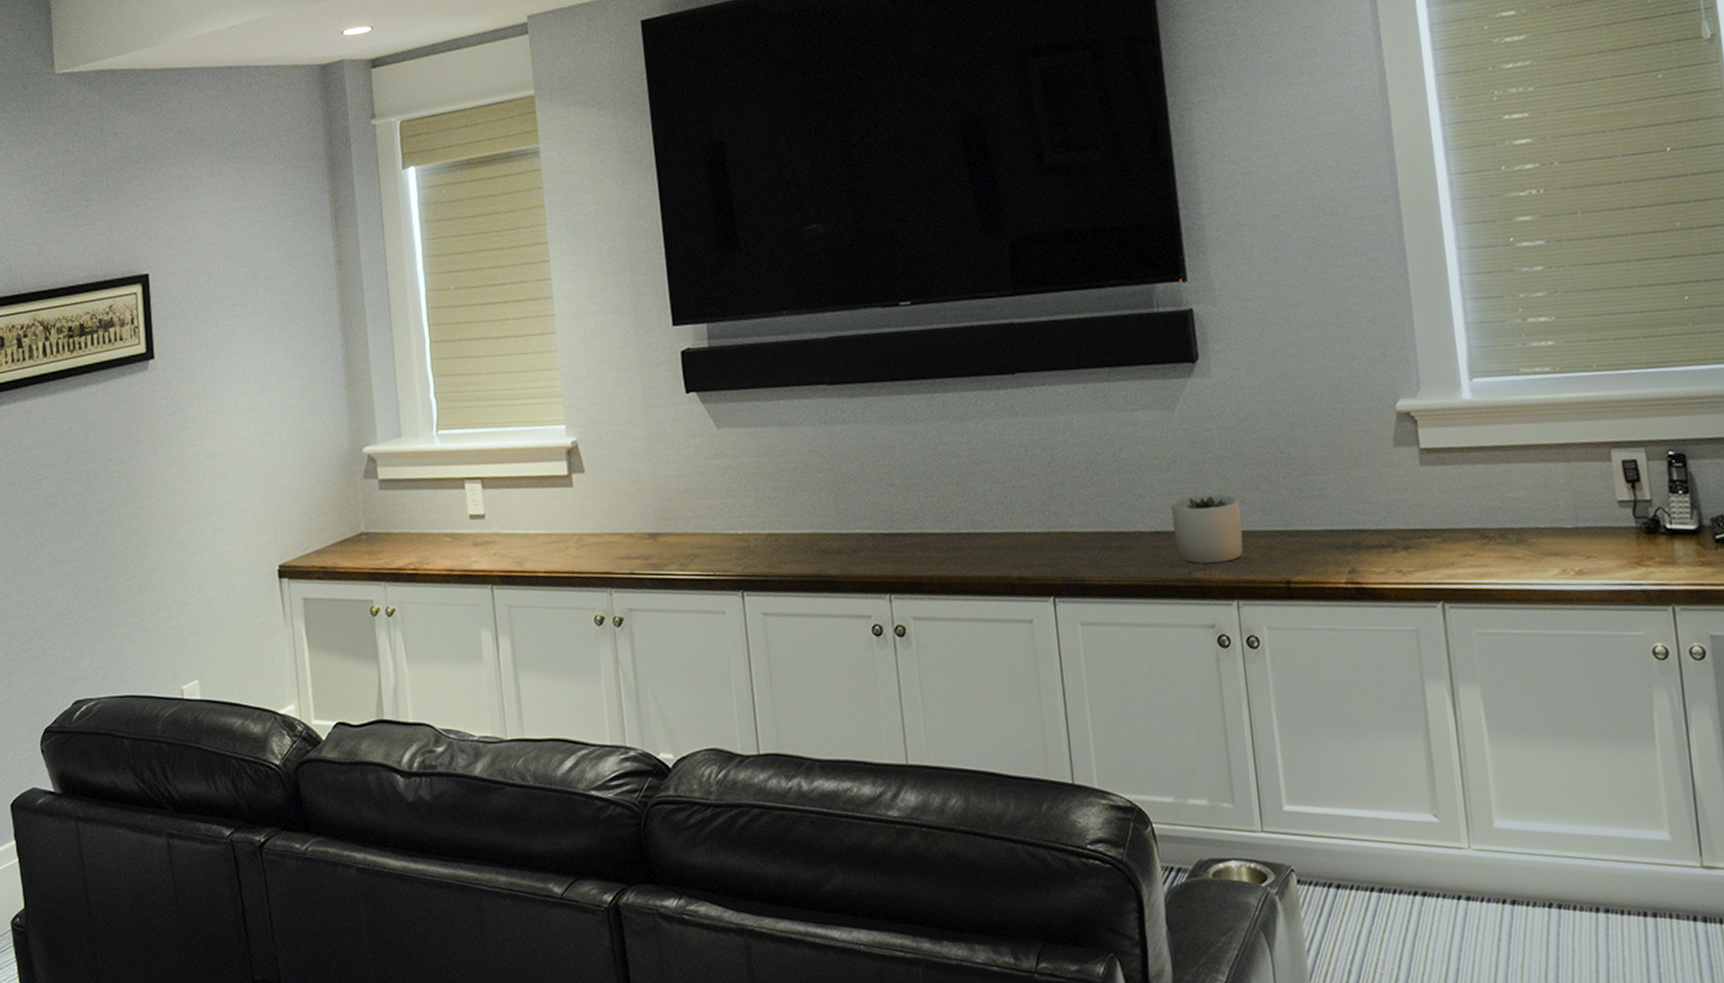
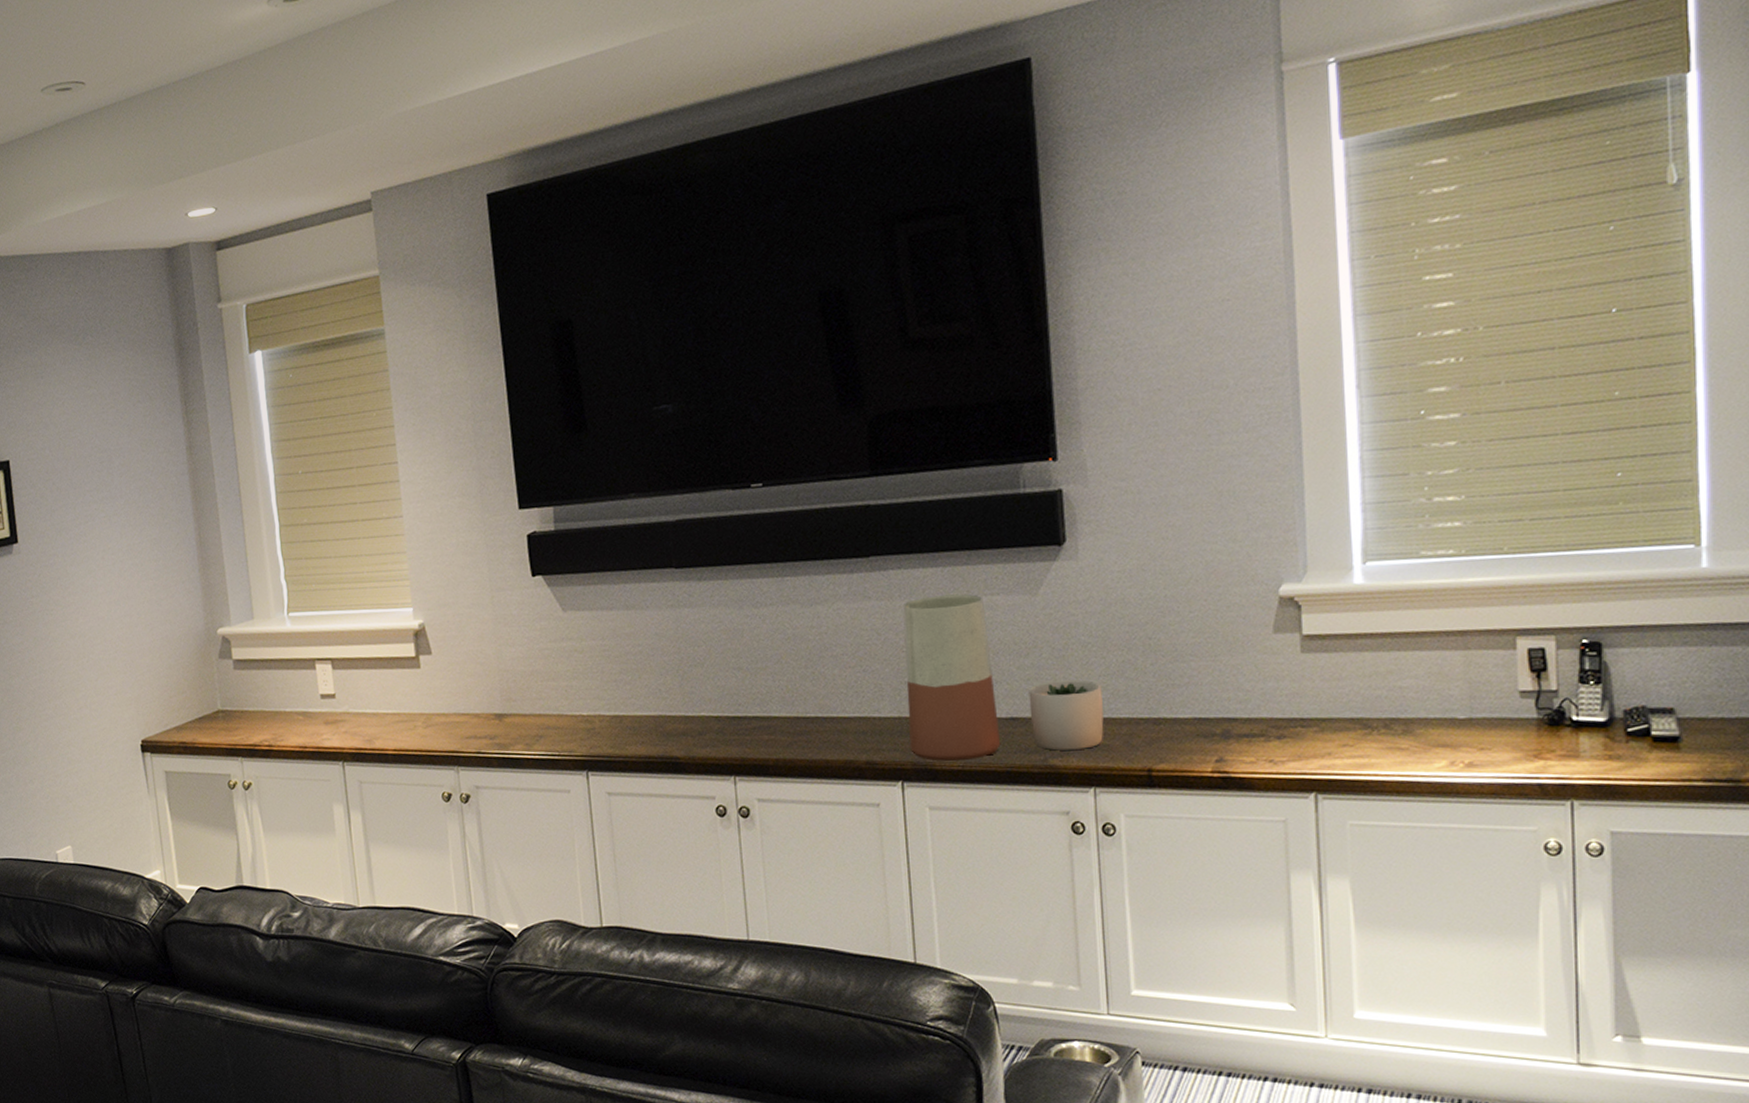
vase: none [1048,409,1147,577] -> present [902,594,1001,762]

